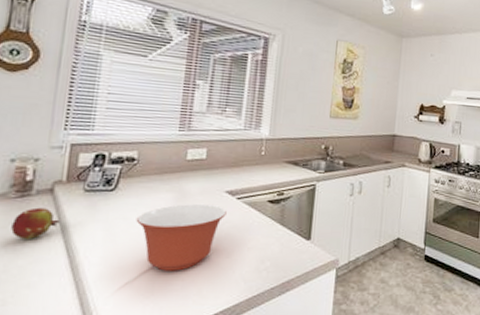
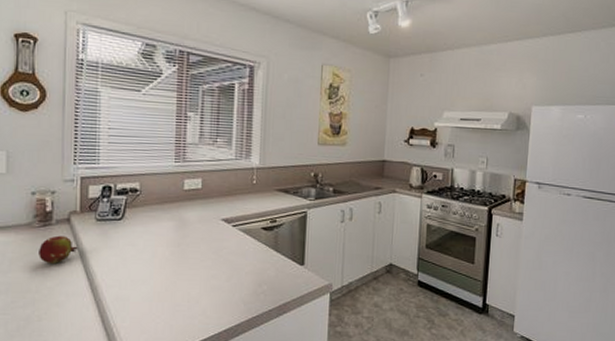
mixing bowl: present [136,204,227,271] -> none [143,231,224,293]

